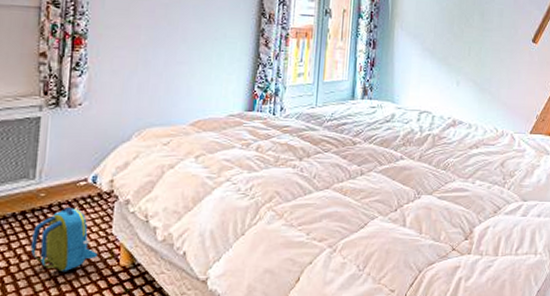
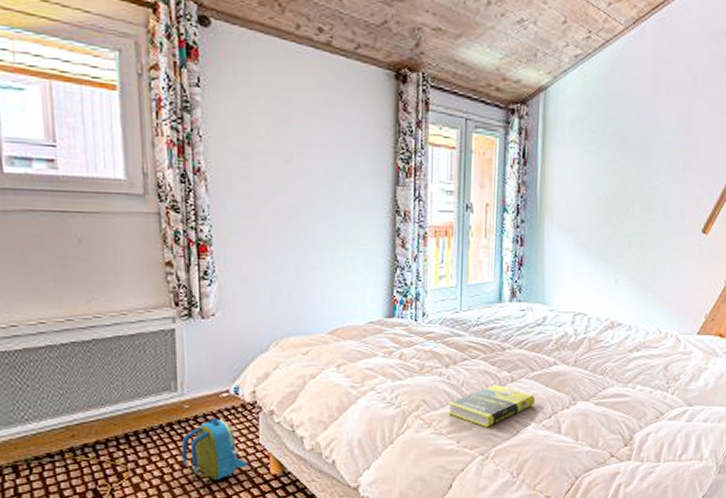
book: none [299,177,383,219] -> present [447,384,536,427]

